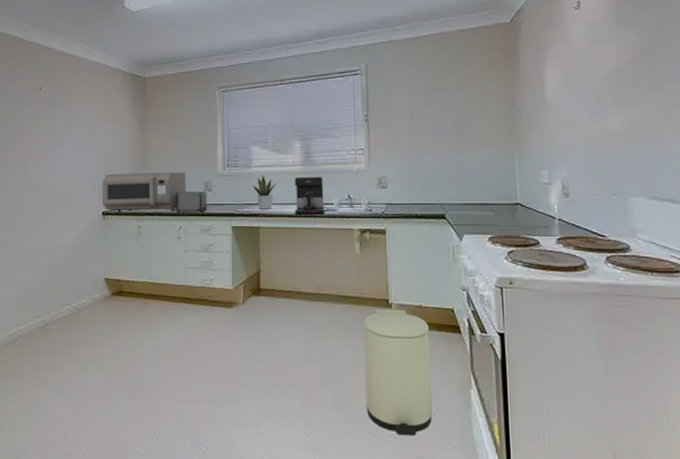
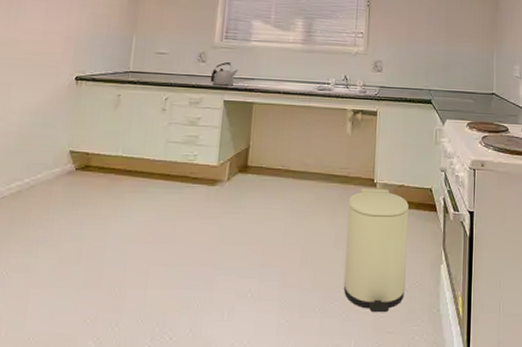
microwave: present [102,172,186,214] -> none [76,35,179,82]
toaster: present [175,190,207,214] -> none [163,60,201,84]
kettle: none [217,188,243,212] -> present [210,61,238,86]
potted plant: present [252,174,277,210] -> none [250,49,276,85]
coffee maker: present [294,176,324,214] -> none [291,54,323,93]

